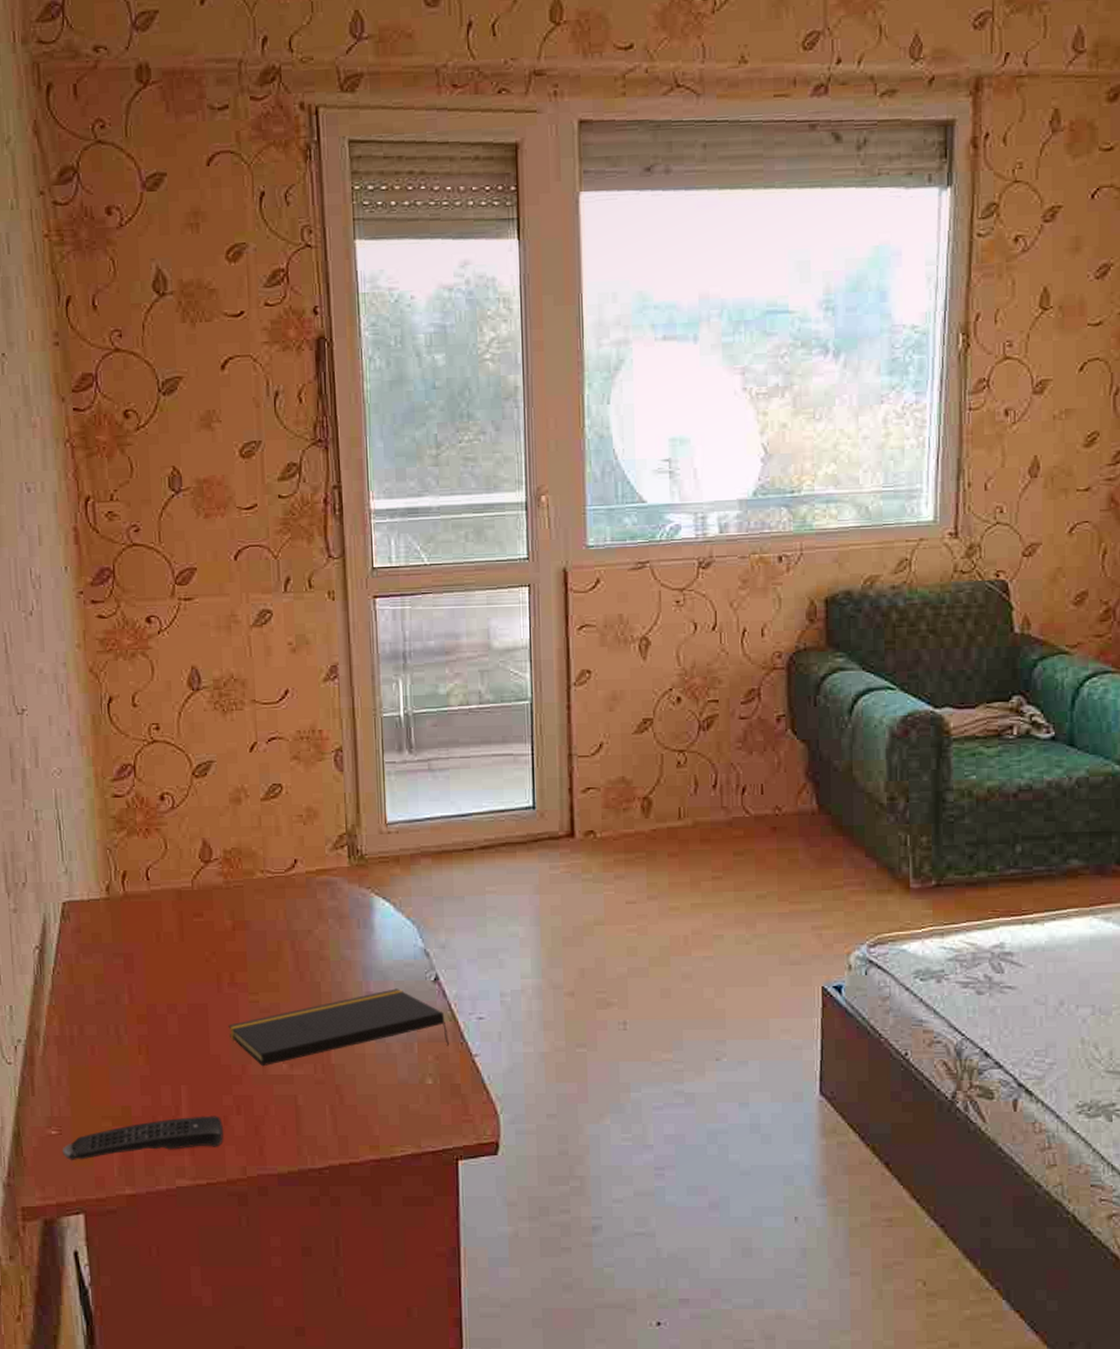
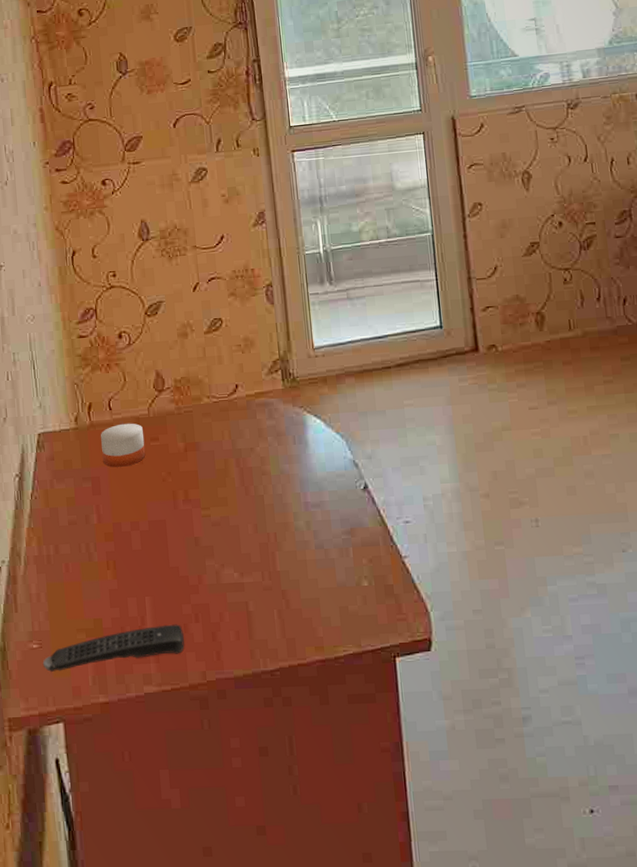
candle: none [136,895,187,944] -> present [101,423,146,467]
notepad: present [228,988,449,1067] -> none [184,498,380,576]

